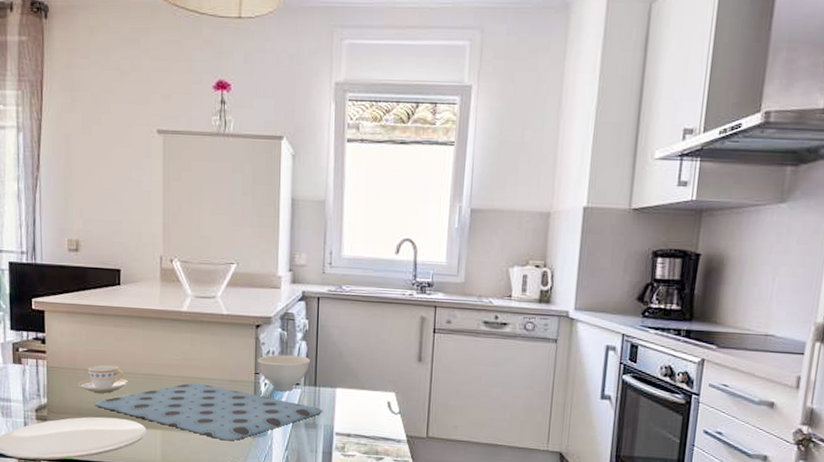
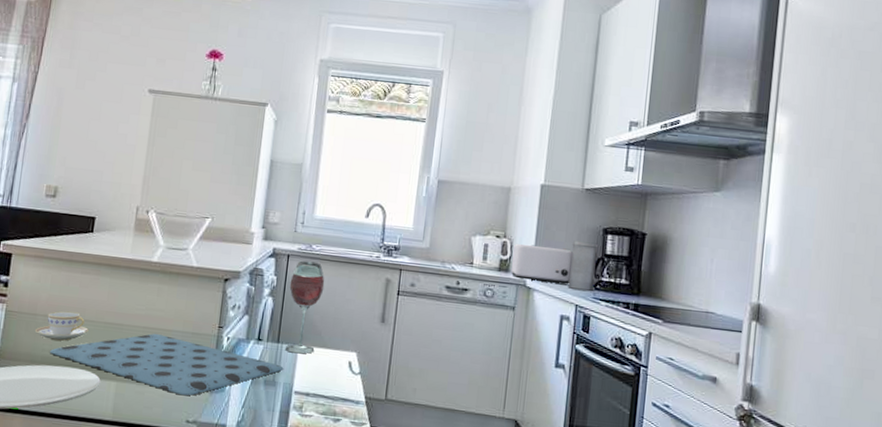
bowl: present [257,354,311,391] -> none [222,309,276,347]
wineglass: none [322,302,358,397] -> present [285,260,325,354]
toaster: none [553,272,620,314] -> present [511,243,574,285]
canister: none [614,266,647,320] -> present [568,240,599,292]

